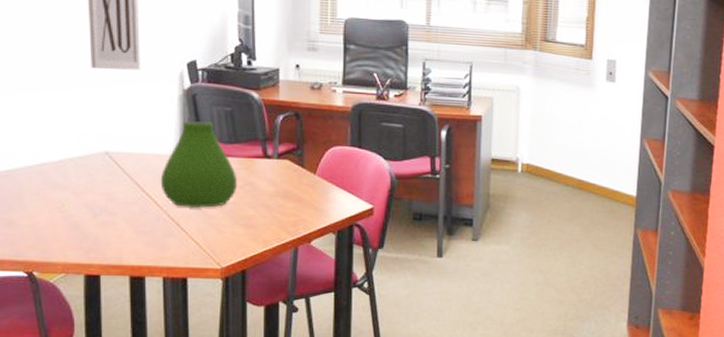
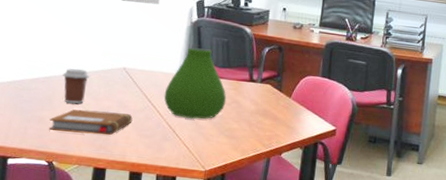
notebook: none [21,206,125,236] -> present [48,109,133,136]
coffee cup: none [30,156,64,200] -> present [63,68,89,104]

